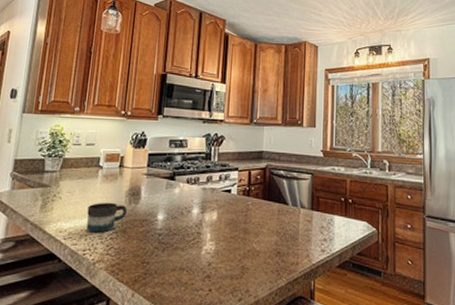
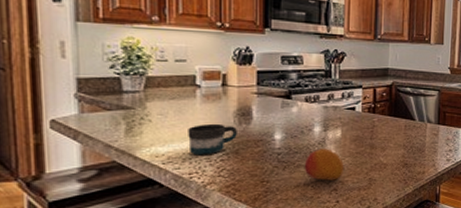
fruit: none [181,231,219,266] -> present [304,149,345,181]

